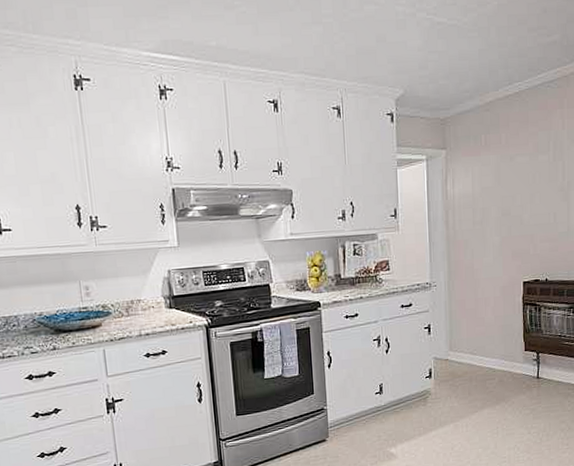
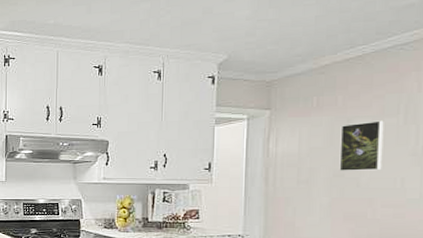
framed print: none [505,158,539,211] -> present [339,120,384,172]

